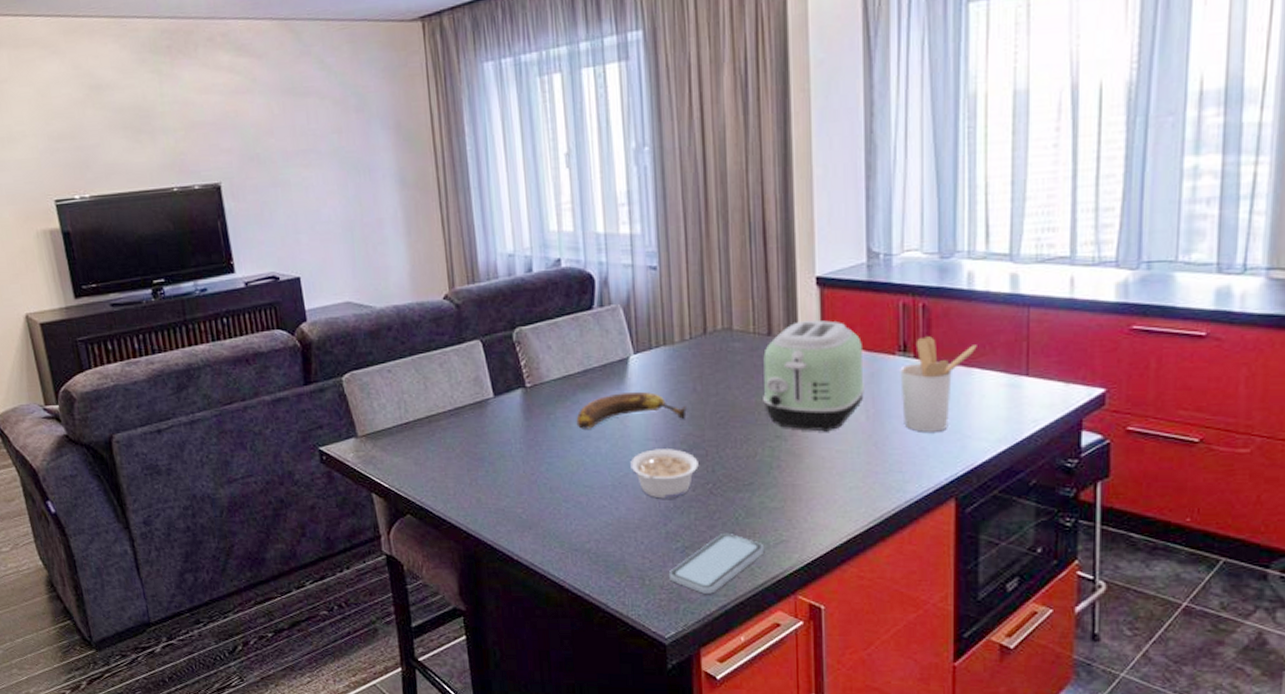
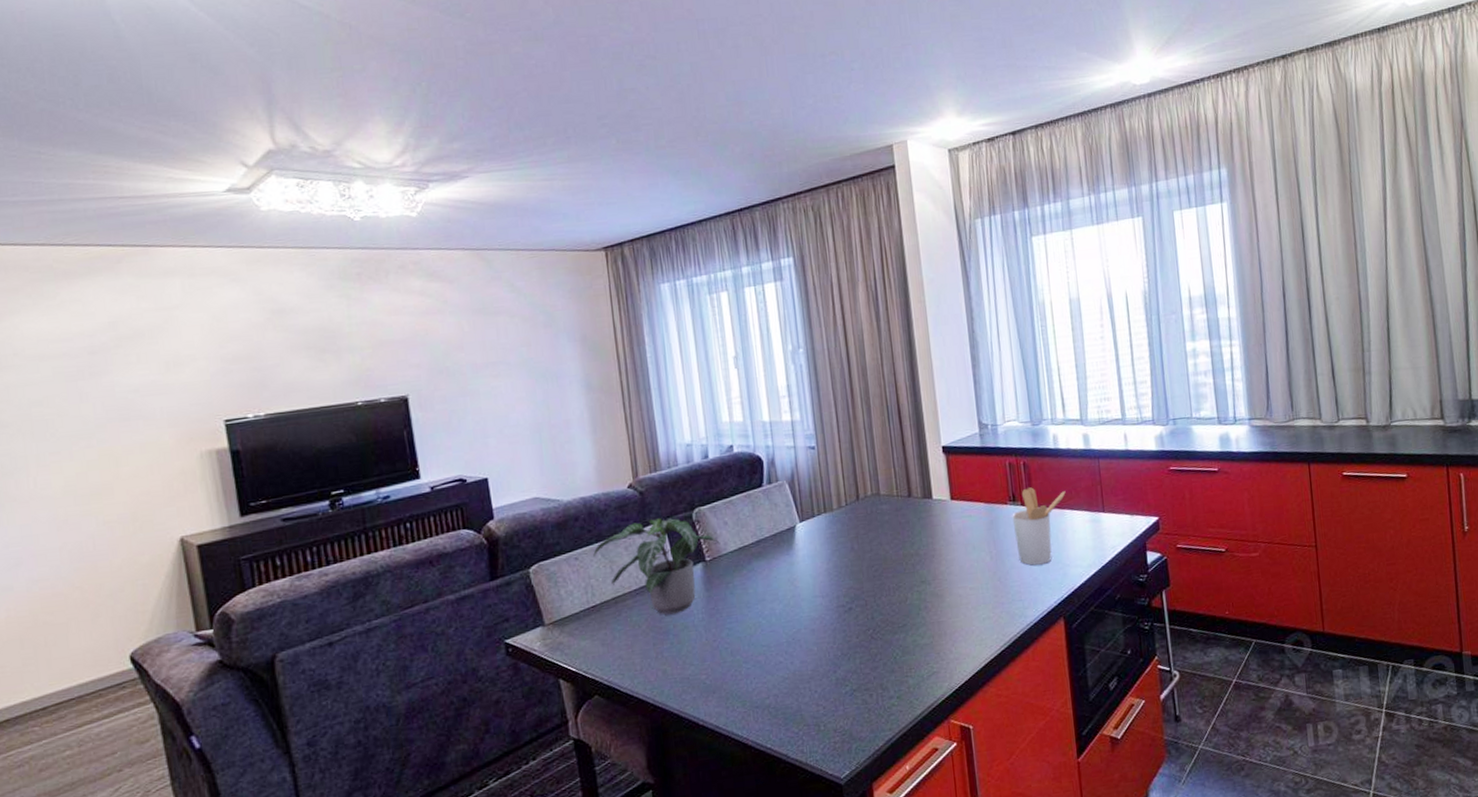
potted plant: none [406,336,543,441] -> present [593,518,721,615]
banana: present [576,391,687,429] -> none [752,554,847,594]
legume: present [630,449,699,499] -> none [801,602,860,649]
smartphone: present [670,532,765,594] -> none [841,671,920,731]
toaster: present [763,320,866,432] -> none [906,481,988,574]

